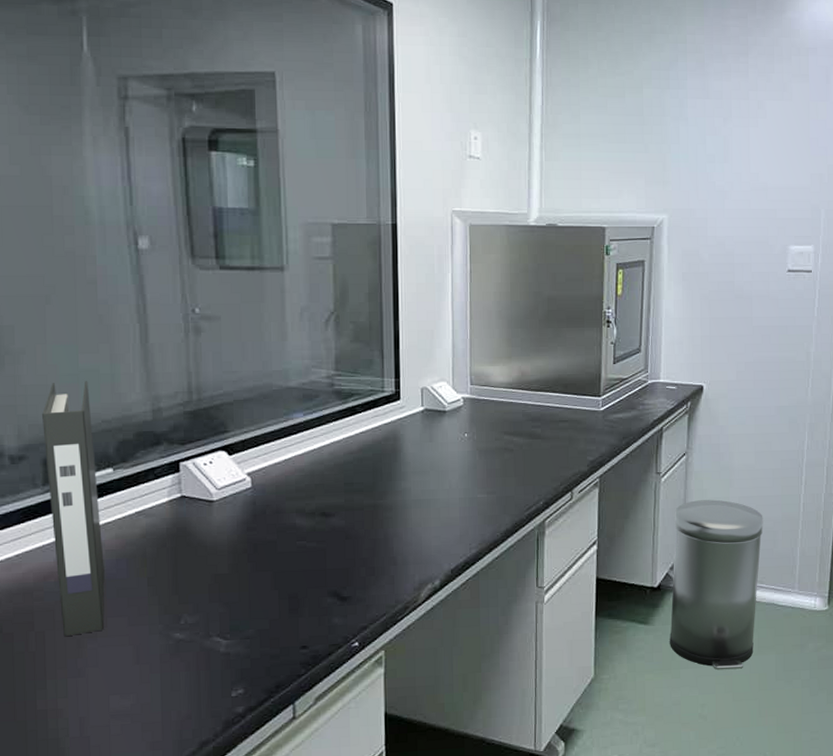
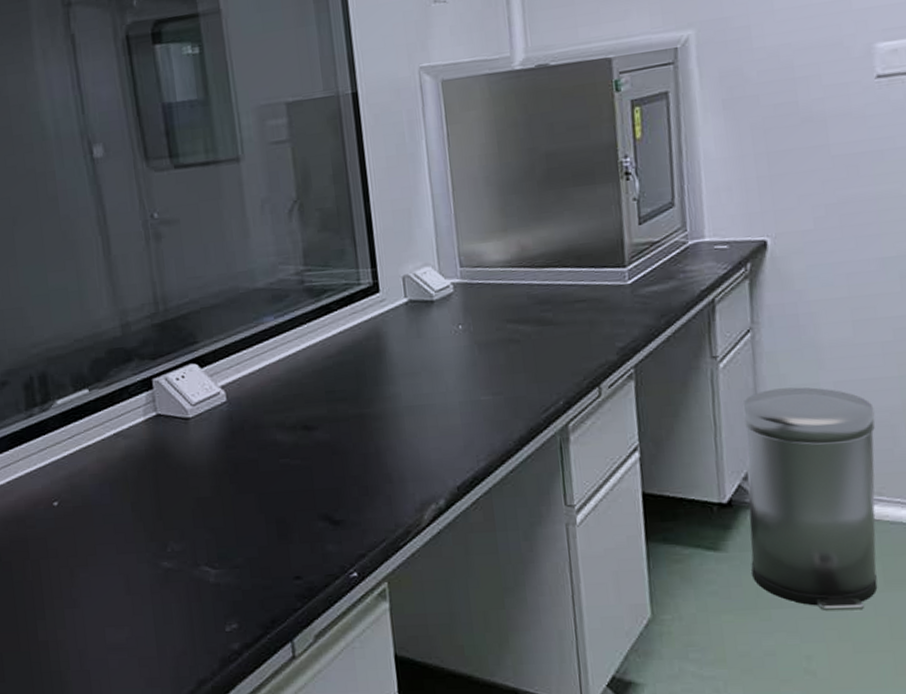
binder: present [42,381,105,637] -> none [19,300,94,566]

